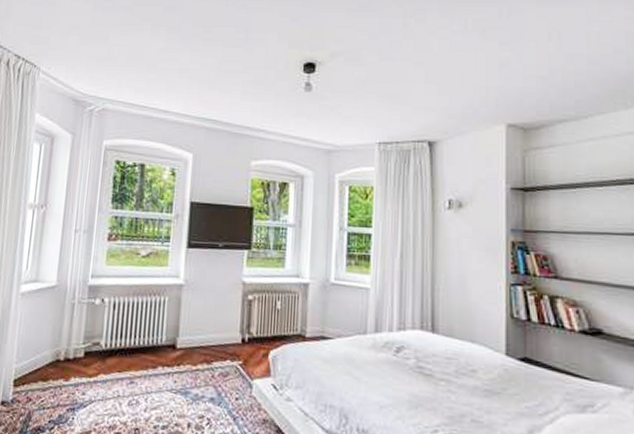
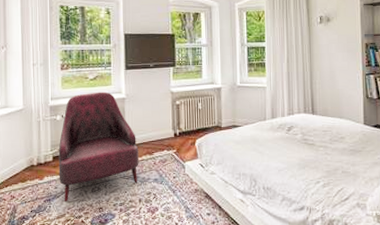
armchair: none [88,273,194,415] -> present [58,92,139,203]

